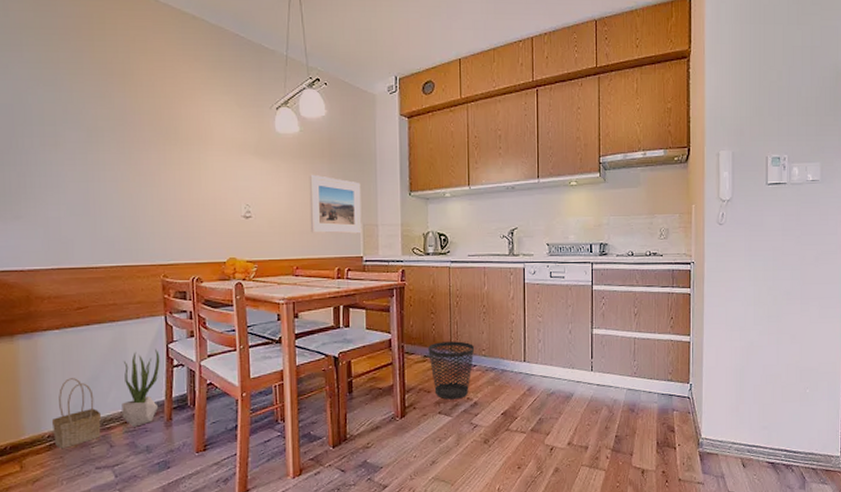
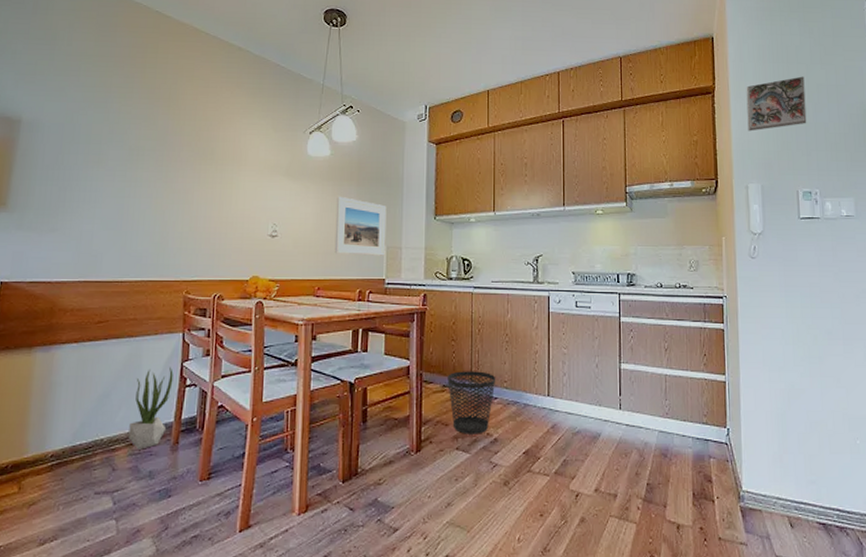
basket: present [51,378,102,449] -> none [56,394,108,471]
decorative tile: none [722,38,780,97] -> present [746,76,807,131]

